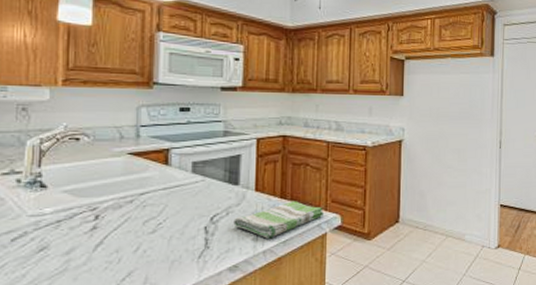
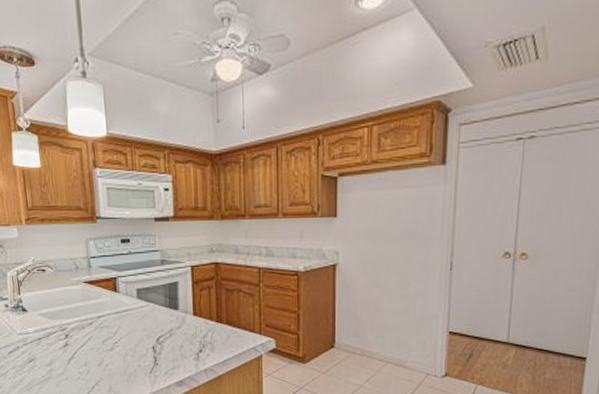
dish towel: present [233,201,323,239] -> none [176,325,258,359]

